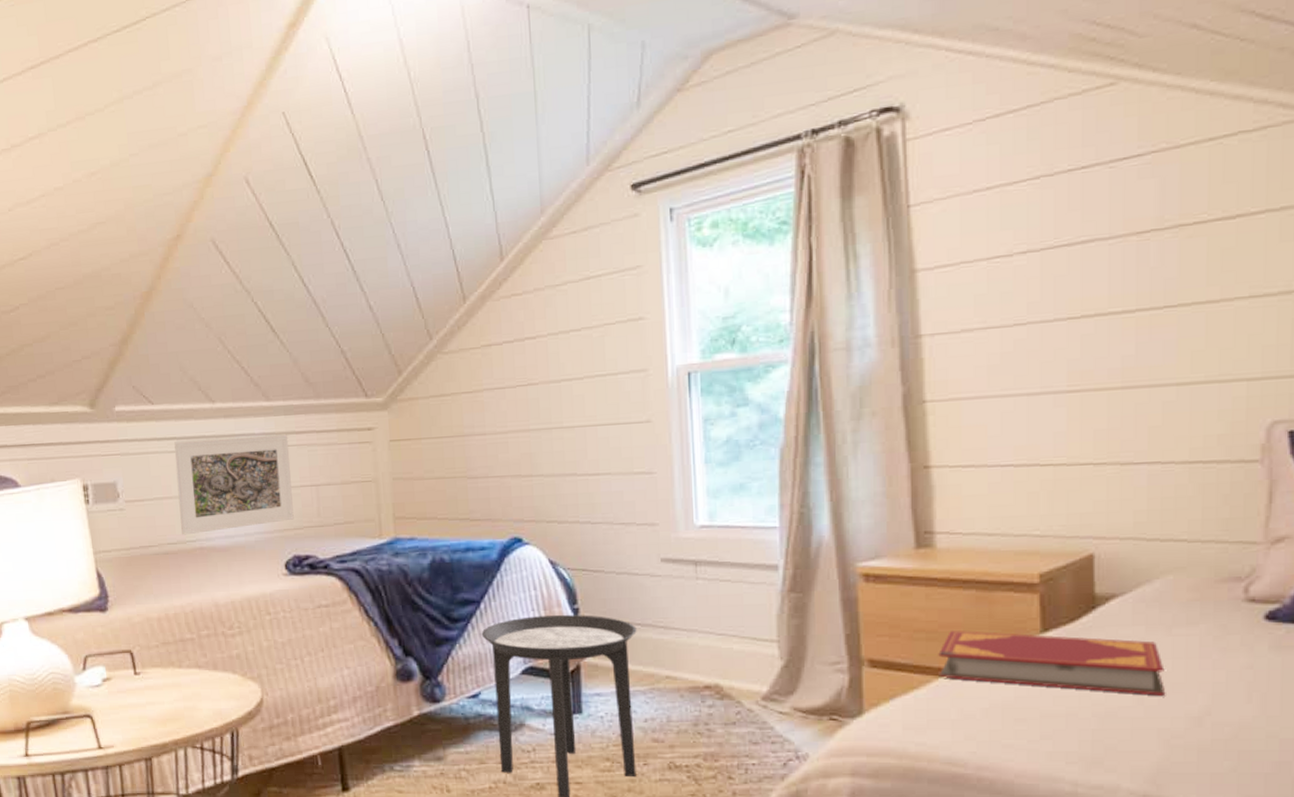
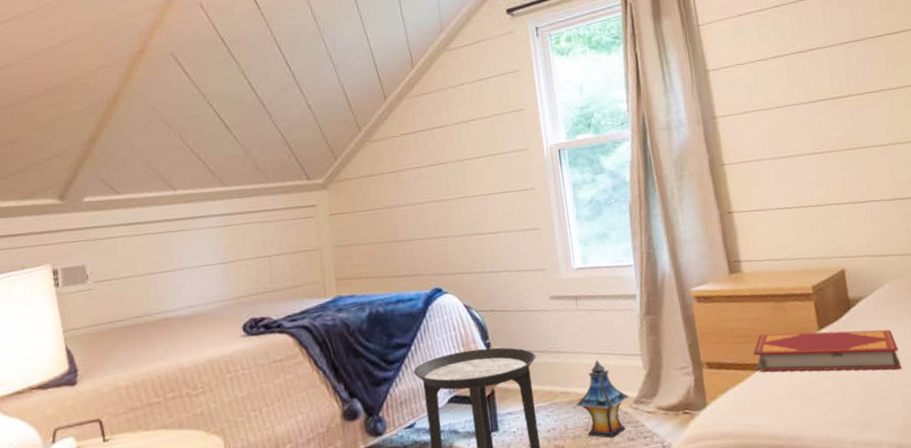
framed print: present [174,434,294,535] -> none [140,214,250,309]
lantern: none [683,641,757,739] -> present [575,359,629,438]

